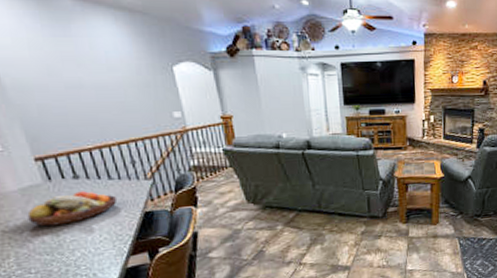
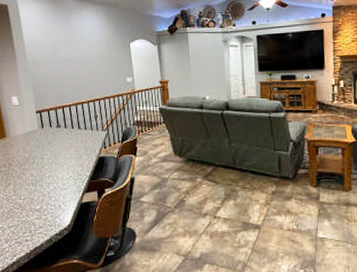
fruit bowl: present [27,191,118,227] -> none [25,137,82,163]

